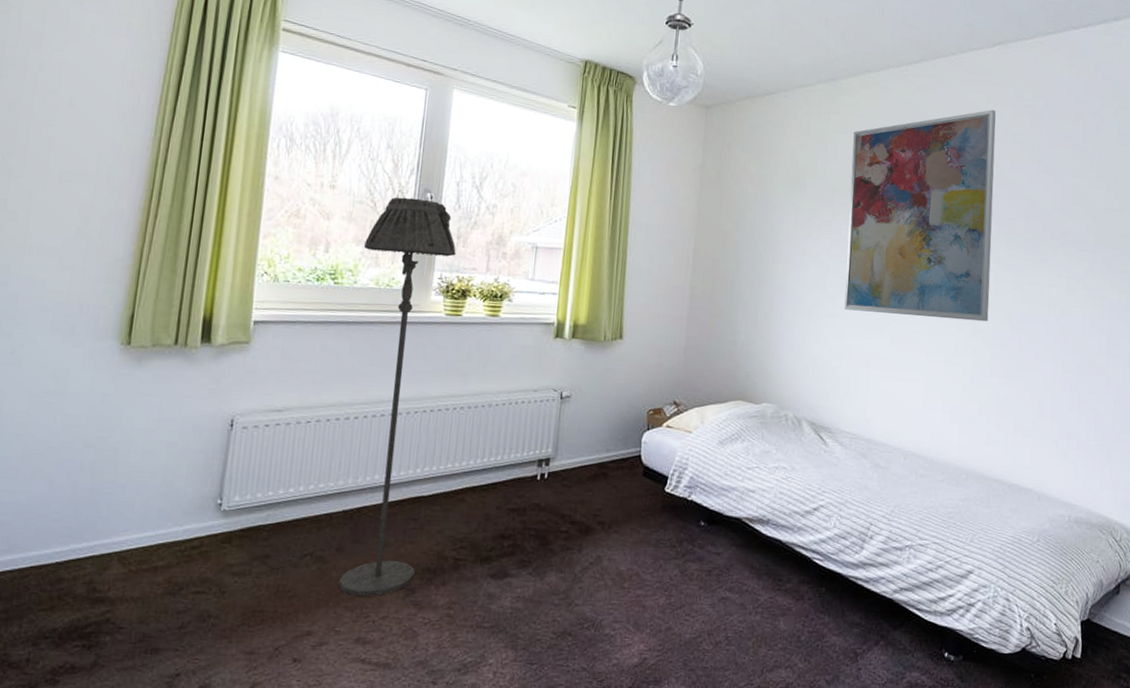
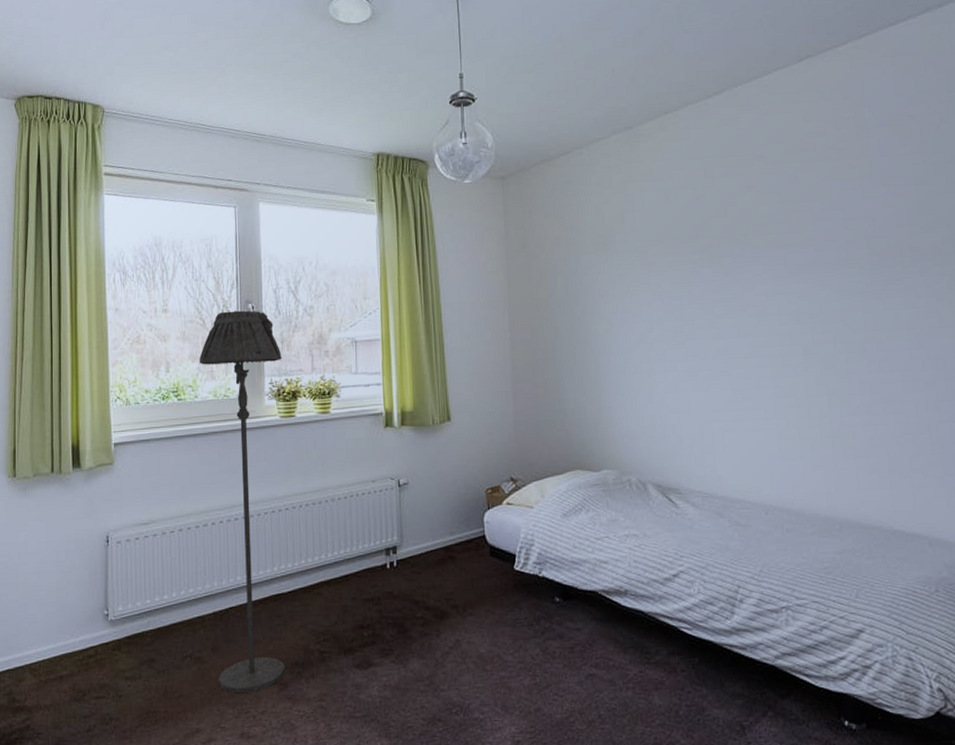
wall art: present [844,109,996,322] -> none [659,128,840,363]

